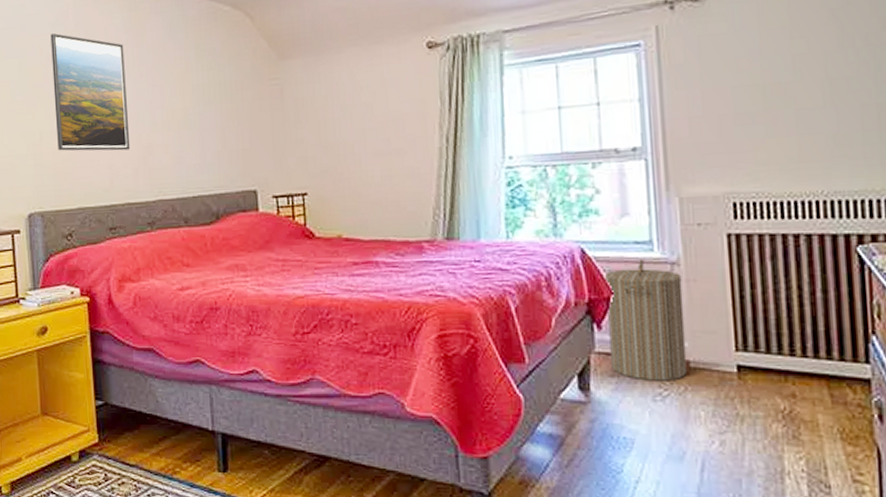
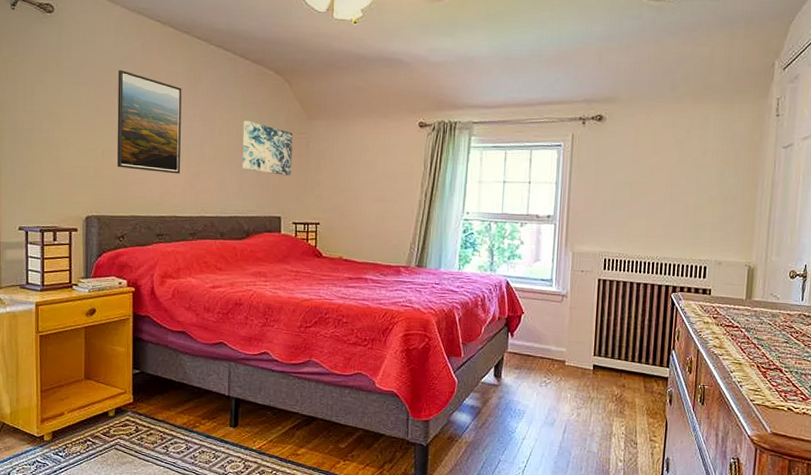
wall art: none [199,72,265,136] -> present [242,121,293,176]
laundry hamper: present [605,259,688,381] -> none [517,291,567,374]

